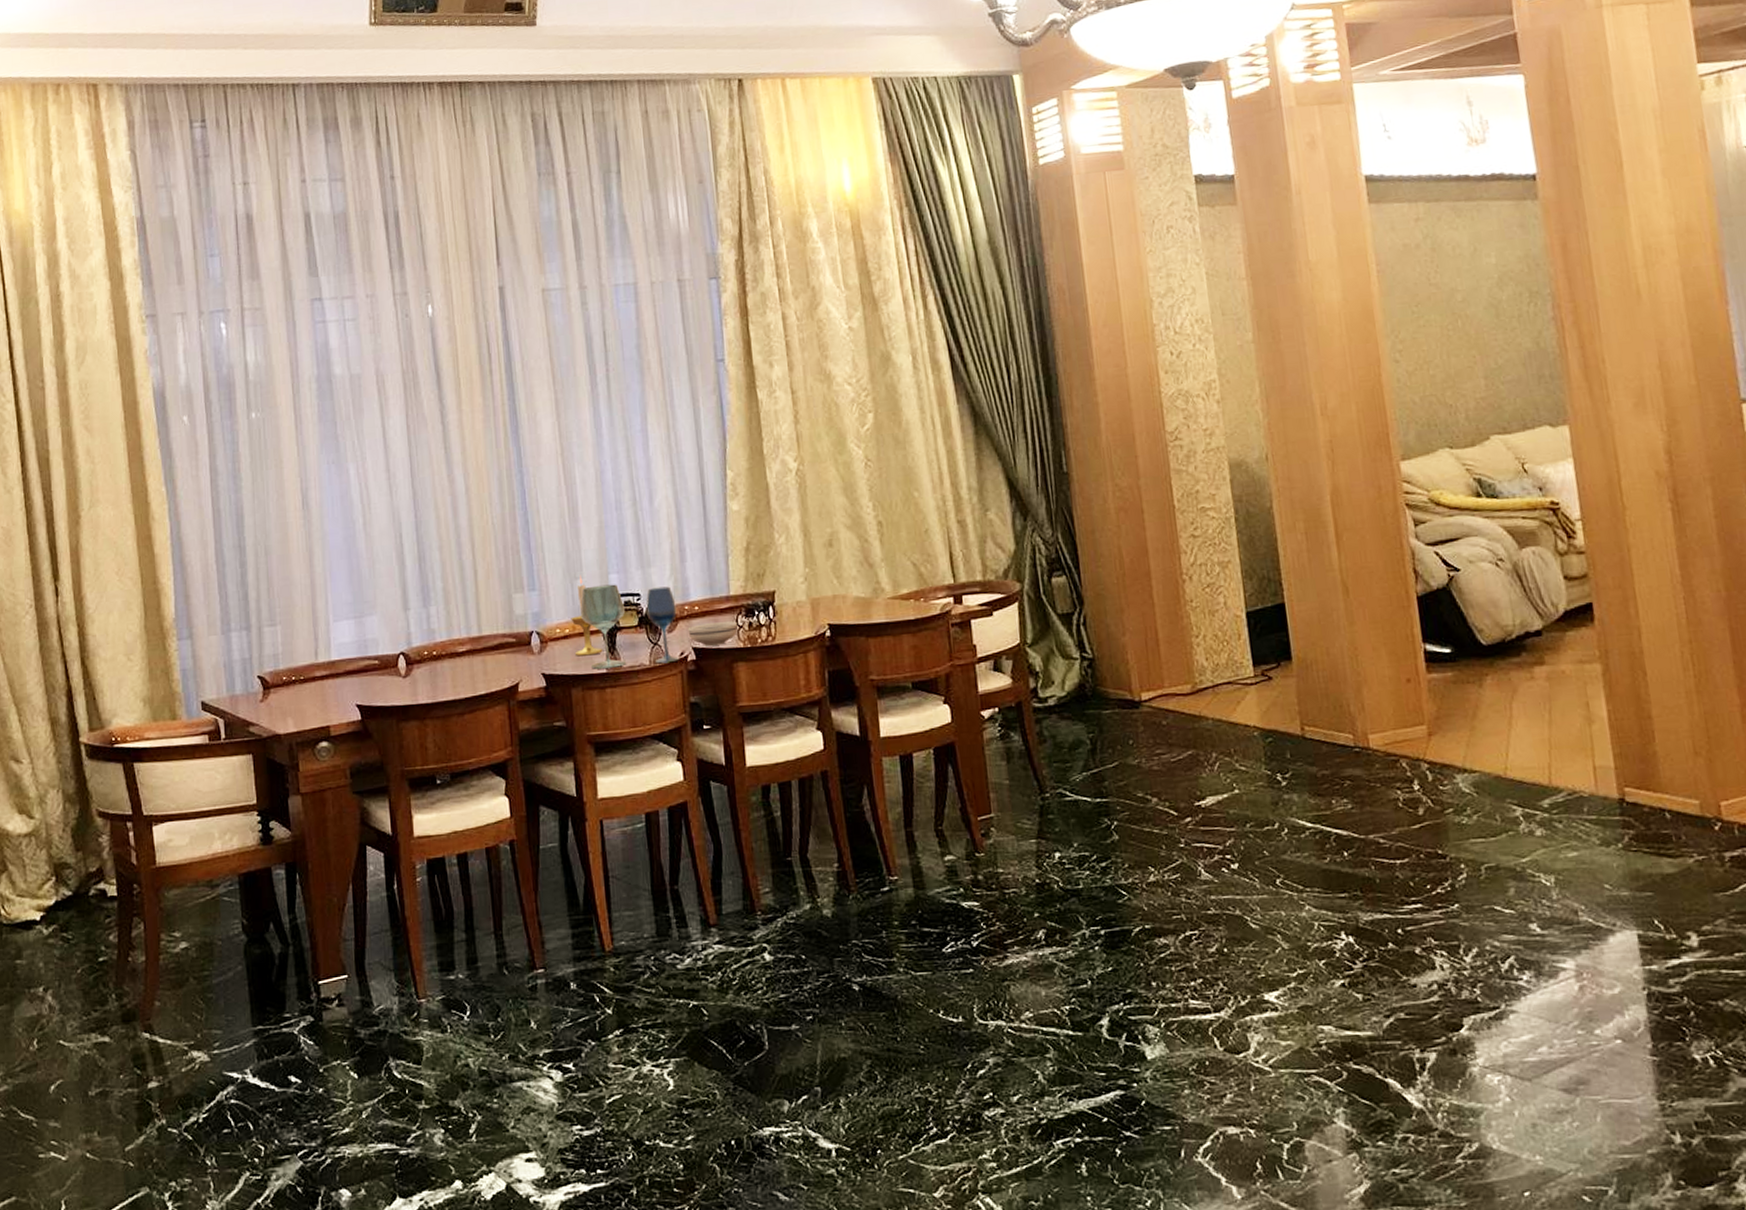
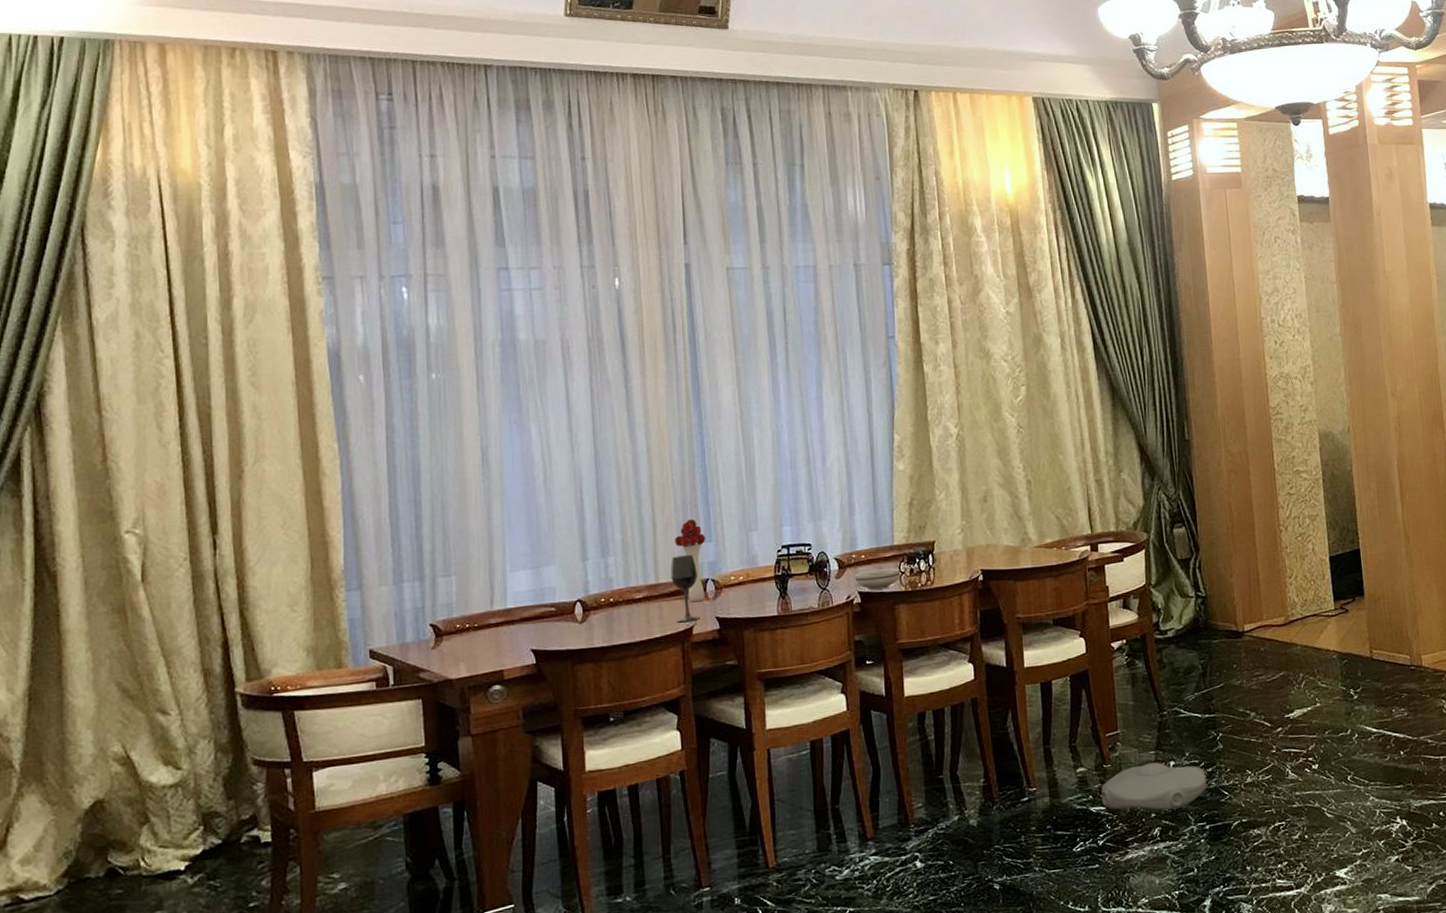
wine glass: none [493,605,526,679] -> present [671,555,700,623]
flower bouquet: none [496,566,530,657] -> present [674,519,706,603]
candlestick: present [571,576,603,657] -> none [745,528,775,601]
wine glass: present [579,584,627,669] -> none [754,535,797,613]
wineglass: present [646,586,680,664] -> none [816,537,847,607]
robot vacuum: none [973,853,1101,912] -> present [1101,762,1207,813]

